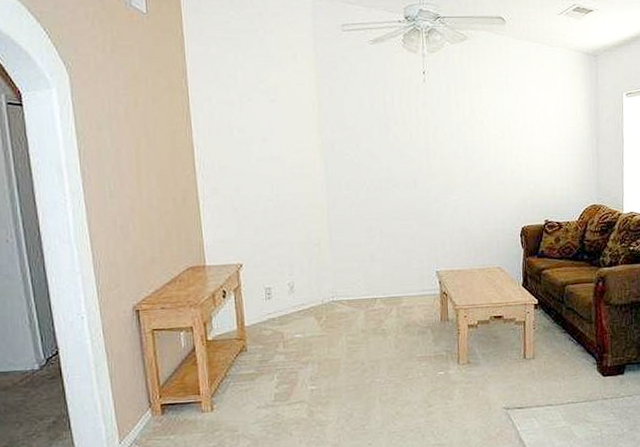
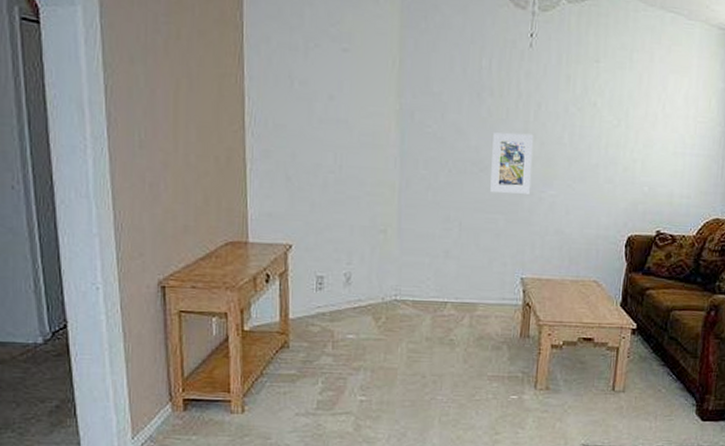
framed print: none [401,152,436,202] -> present [490,132,534,194]

